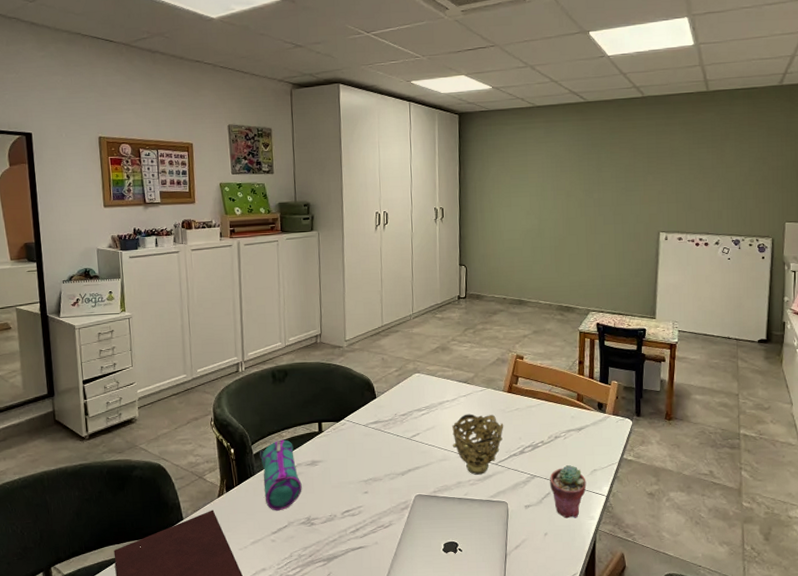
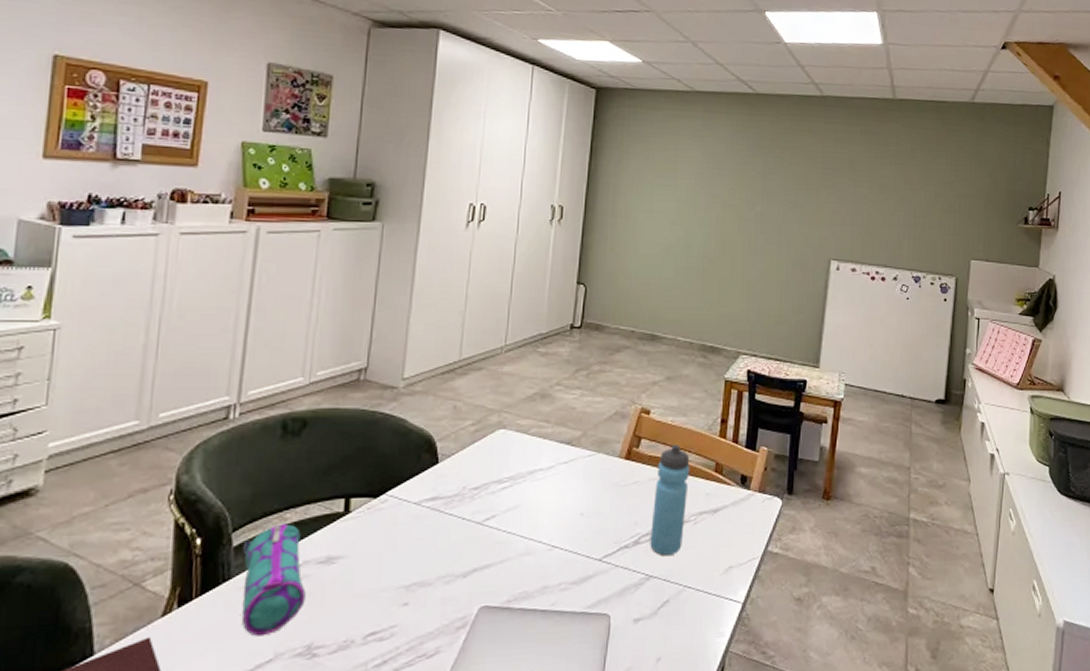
decorative bowl: present [452,414,504,475] -> none [541,488,616,576]
water bottle: none [531,381,558,461] -> present [650,444,690,555]
potted succulent: present [550,465,587,519] -> none [670,561,718,636]

